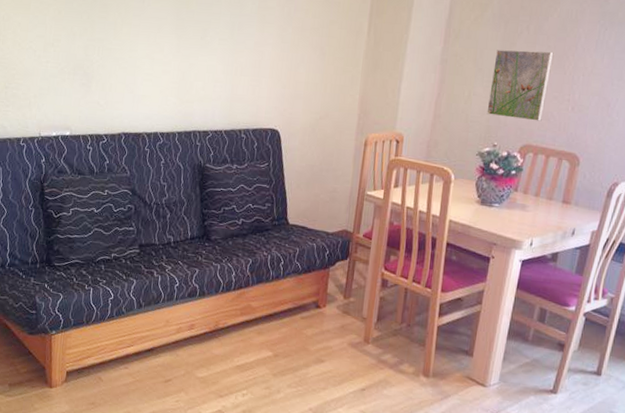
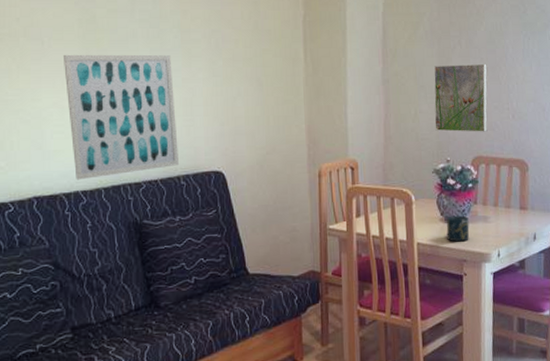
wall art: none [156,12,247,123] -> present [64,54,179,180]
cup: none [480,199,506,226] -> present [446,215,470,242]

